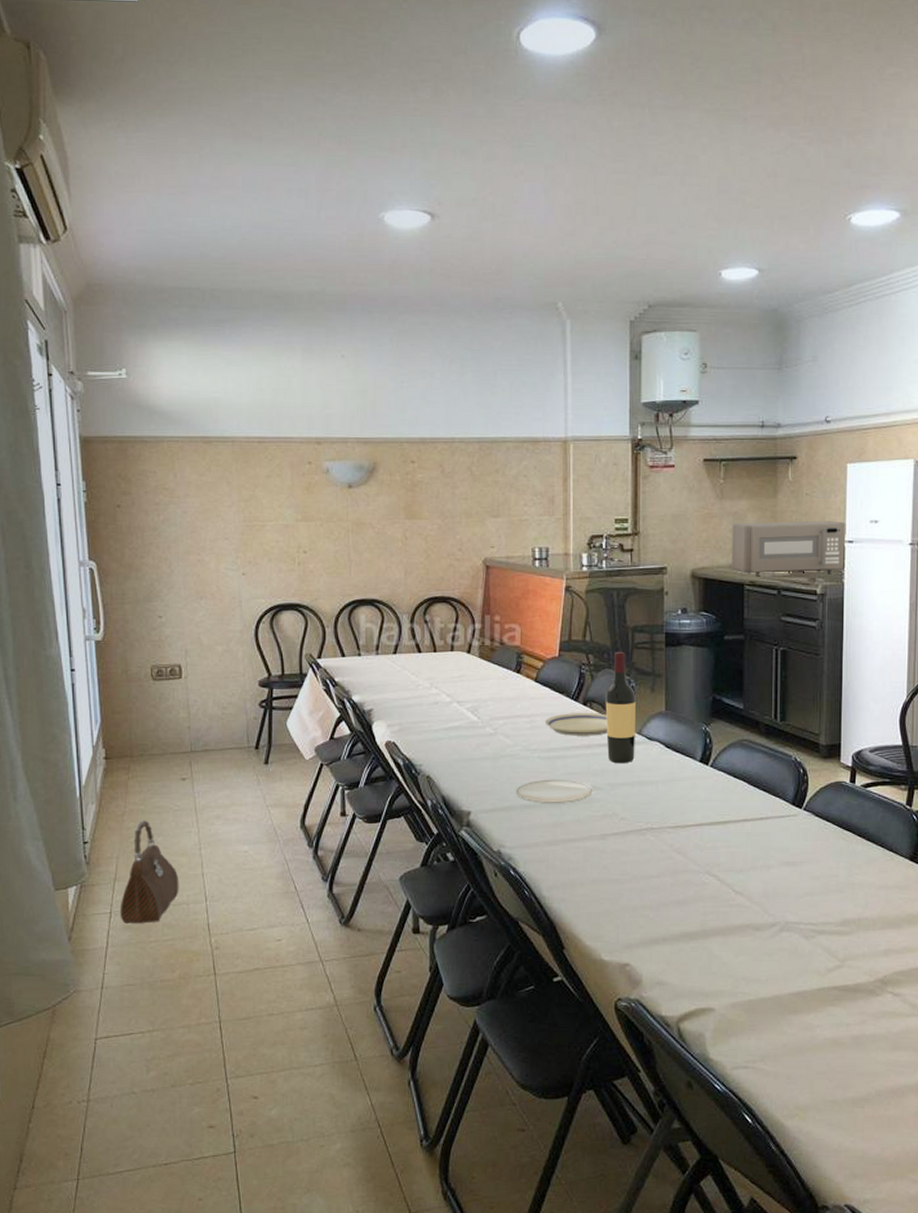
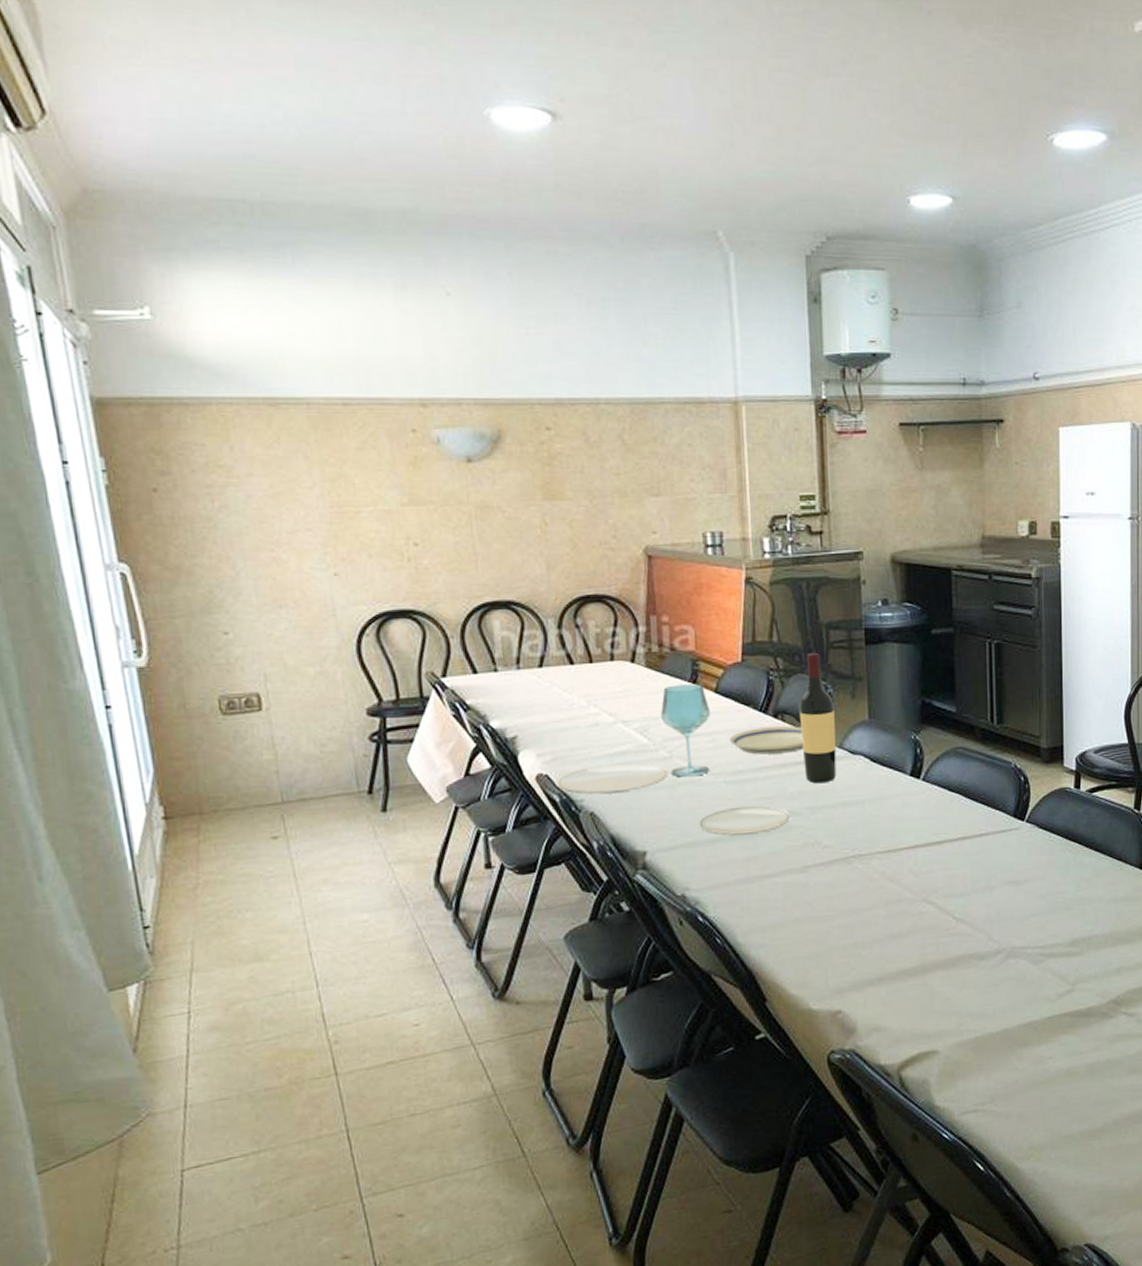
handbag: present [120,820,179,925] -> none [201,892,281,1025]
plate: none [401,736,493,761] -> present [556,762,669,795]
wine glass: none [488,673,530,751] -> present [660,684,711,777]
microwave: present [732,520,846,577] -> none [935,493,1061,560]

